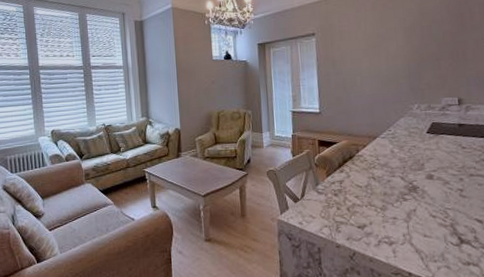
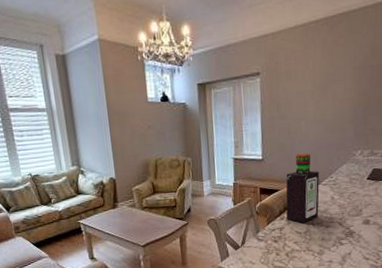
bottle: none [344,106,379,177] -> present [286,153,319,223]

